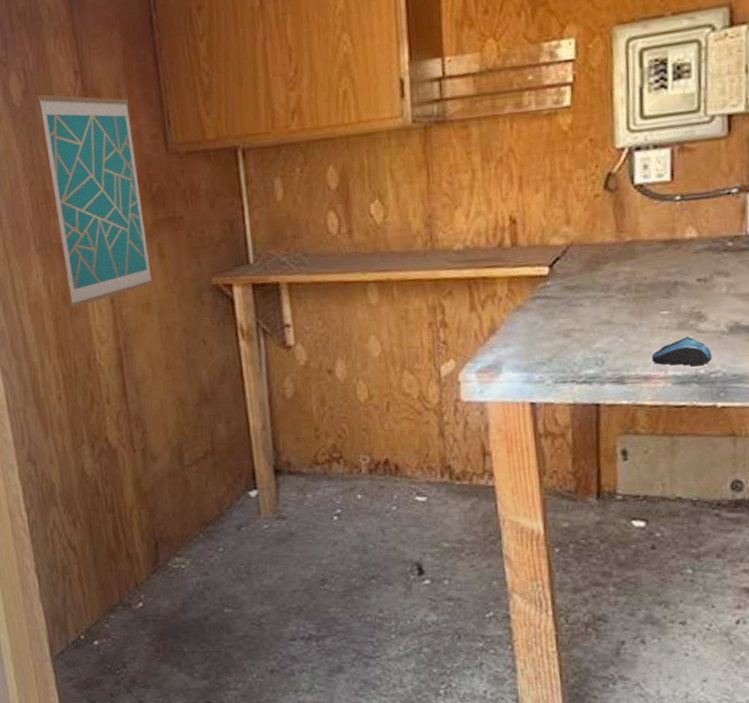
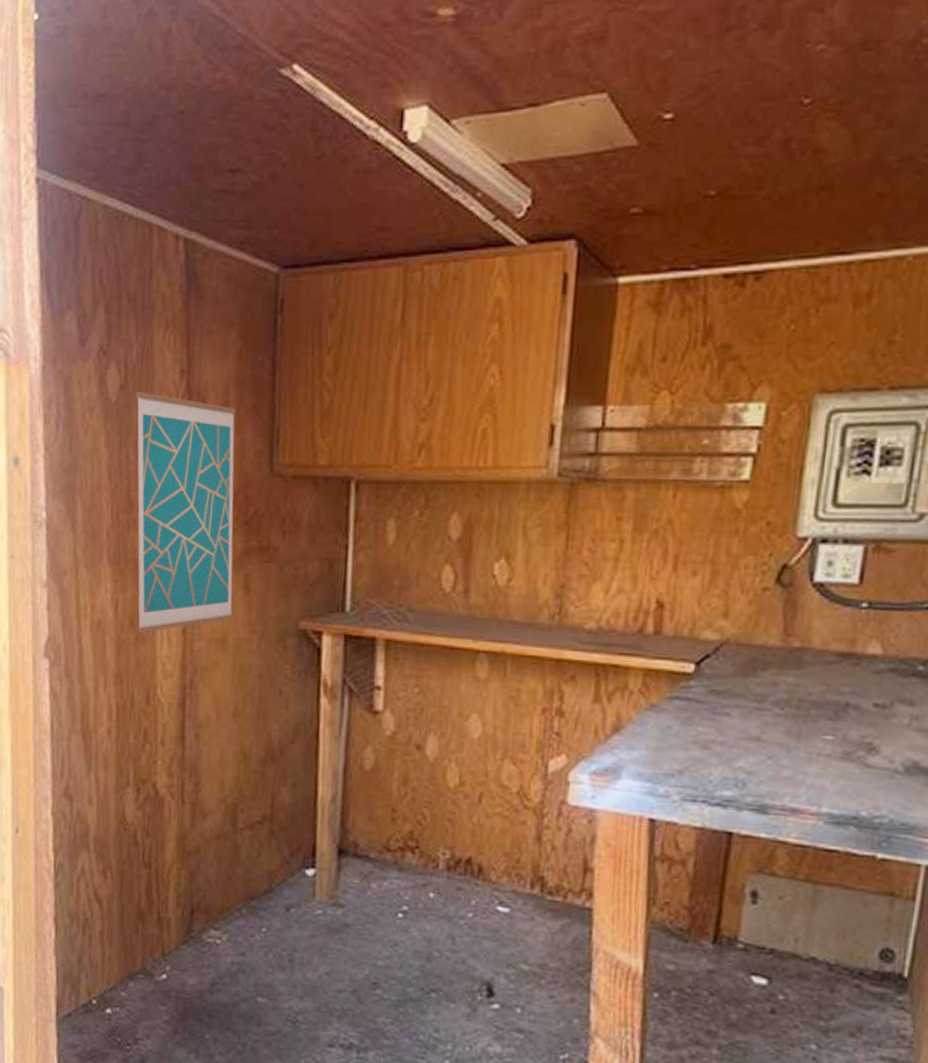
computer mouse: present [652,337,712,366] -> none [804,770,880,806]

